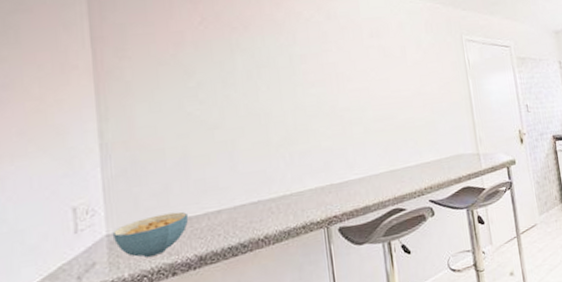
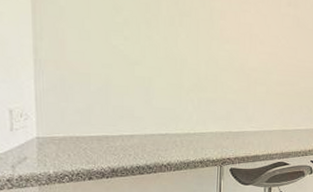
cereal bowl: present [112,211,189,258] -> none [41,129,106,162]

